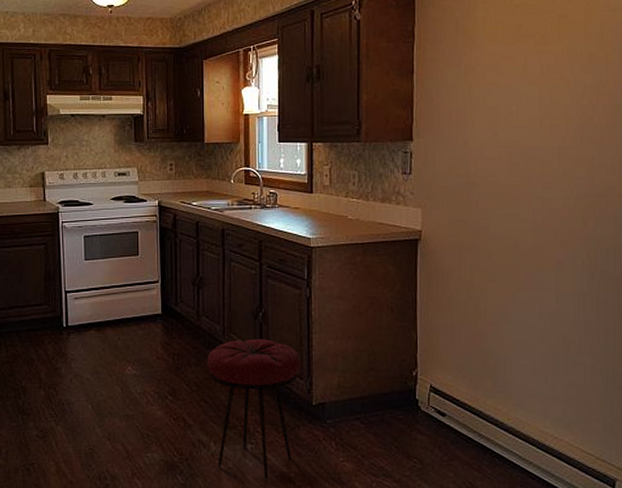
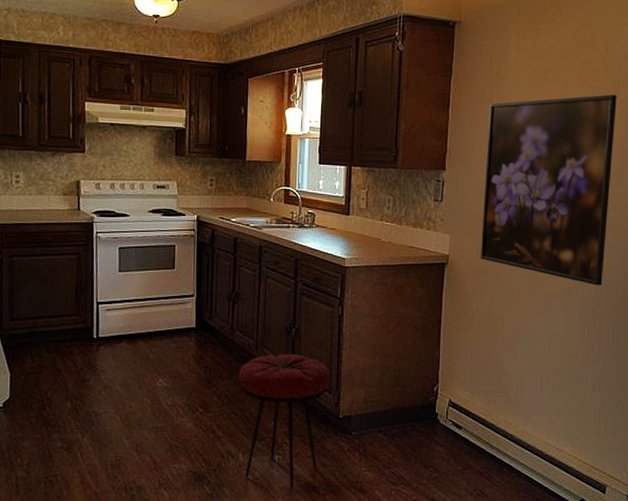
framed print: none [456,48,602,257] -> present [481,94,617,286]

